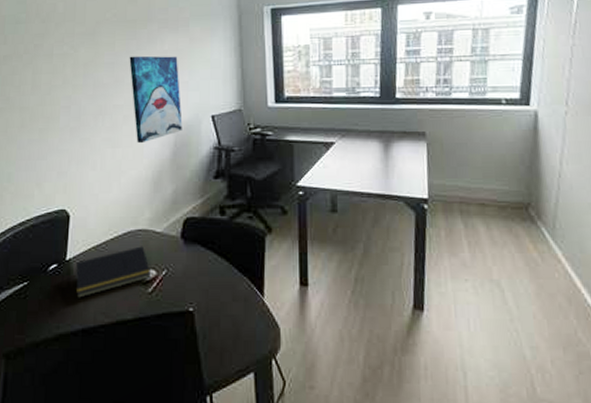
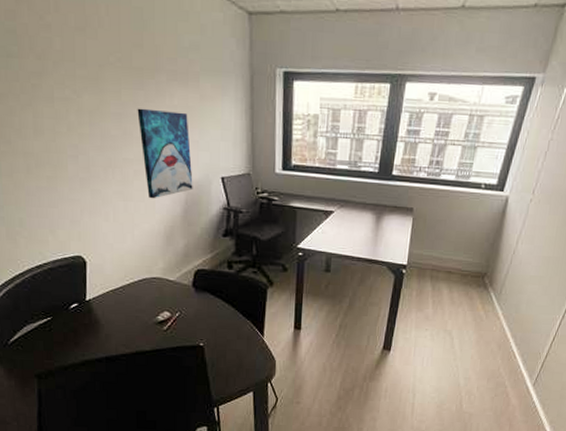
notepad: present [76,246,152,298] -> none [96,291,166,332]

